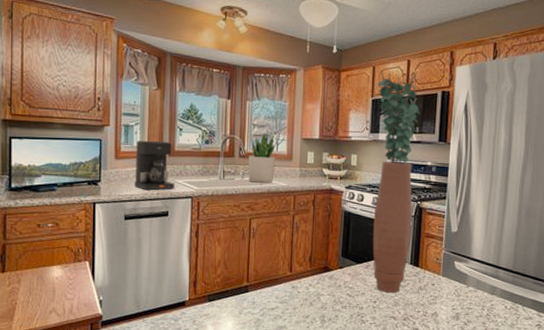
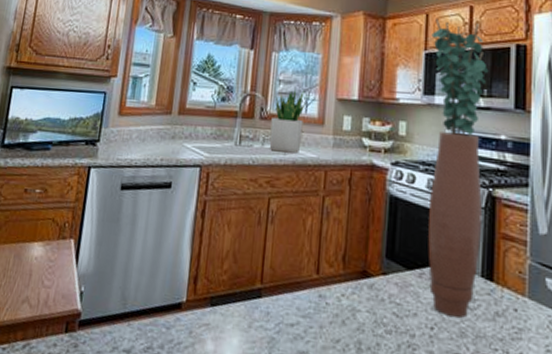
coffee maker: present [134,140,174,191] -> none [136,94,183,156]

